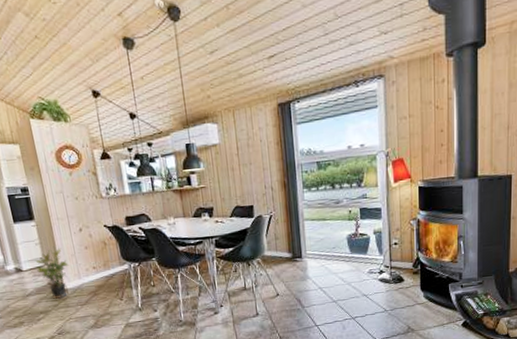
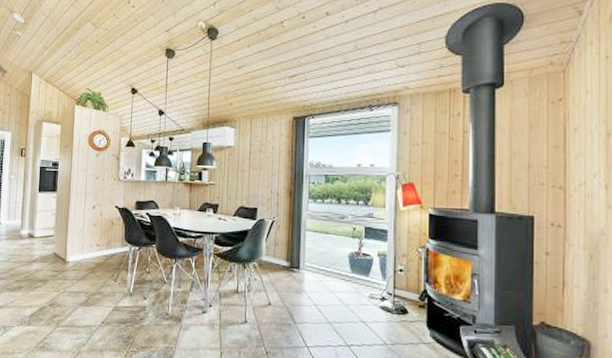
potted plant: present [35,248,69,300] -> none [47,221,76,270]

